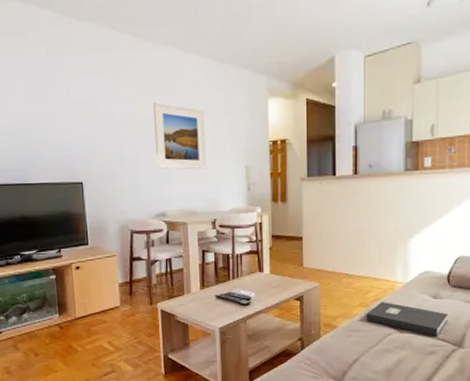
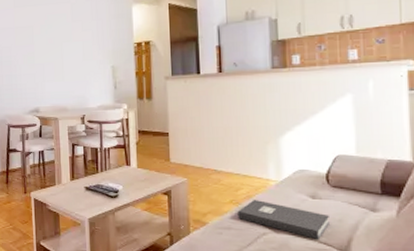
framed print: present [153,102,207,170] -> none [29,12,76,71]

